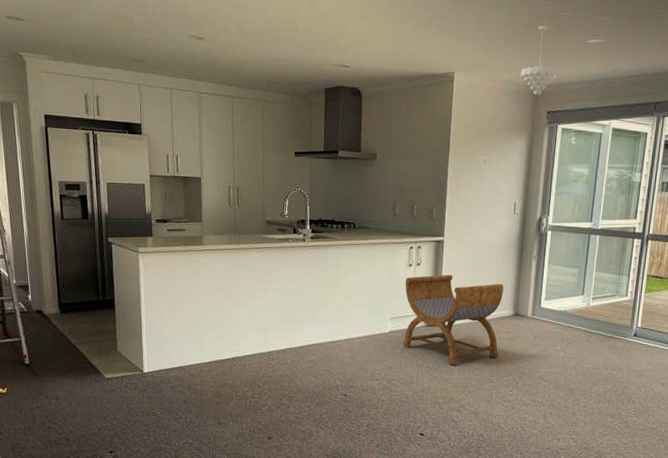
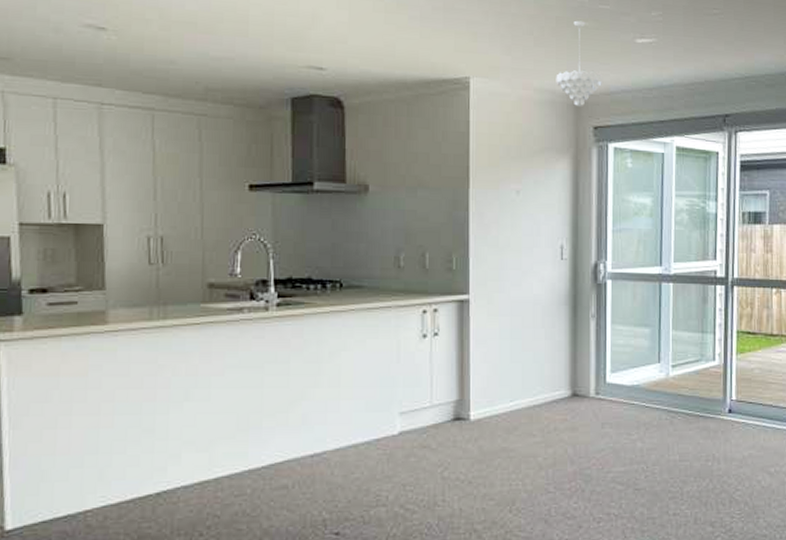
stool: present [403,274,503,366] -> none [418,346,555,474]

